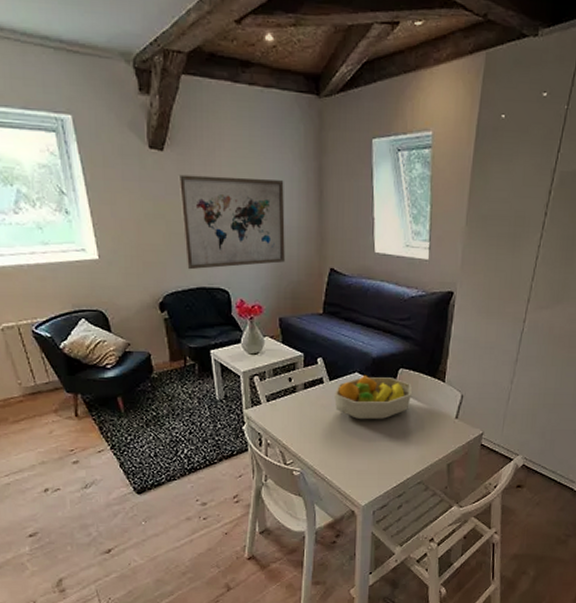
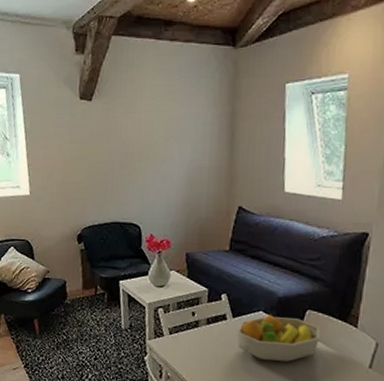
wall art: present [178,174,285,270] -> none [102,121,198,206]

